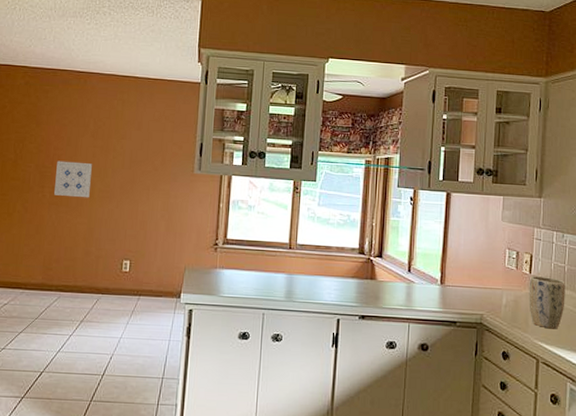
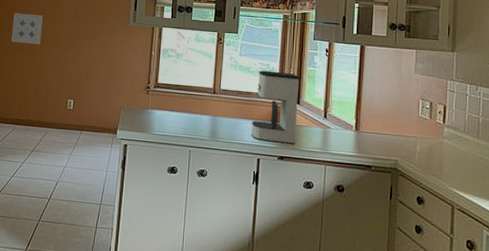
coffee maker: none [331,222,383,302] -> present [252,70,300,144]
plant pot: present [529,276,565,329] -> none [443,126,480,178]

